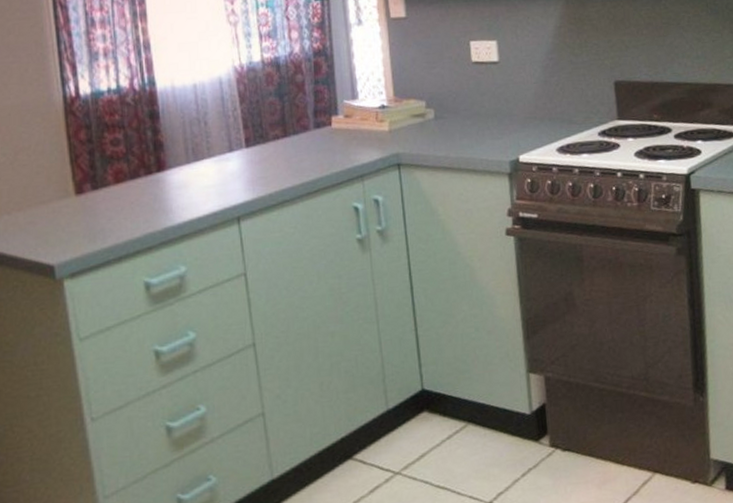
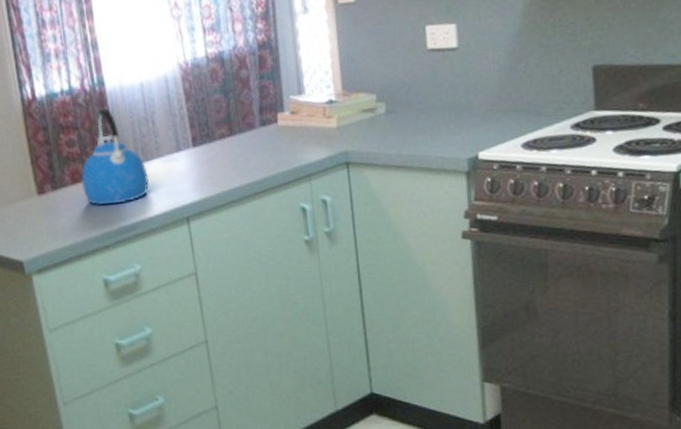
kettle: none [125,108,198,206] -> present [82,108,149,206]

